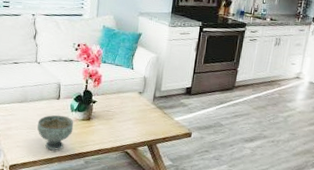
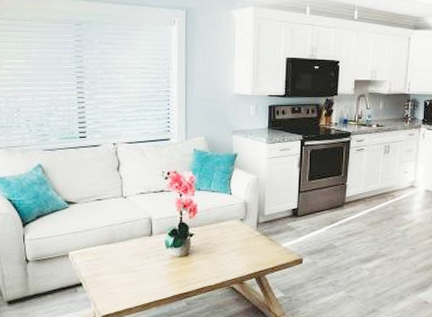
bowl: present [37,114,74,150] -> none [129,253,171,294]

